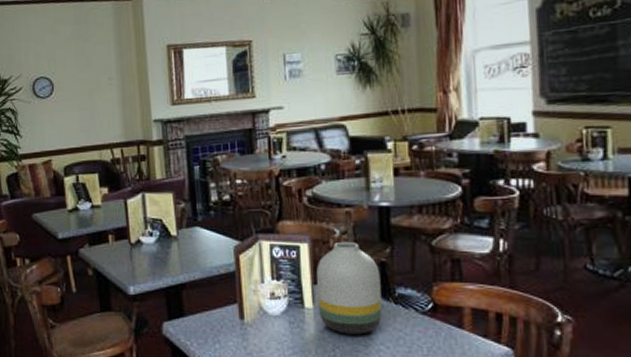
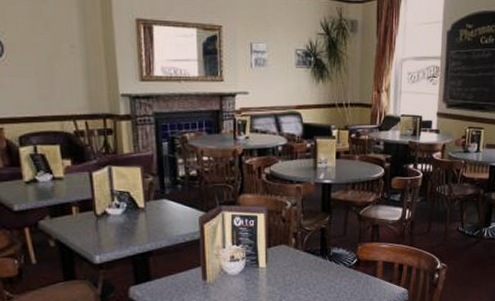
vase: present [316,241,383,335] -> none [270,211,320,287]

